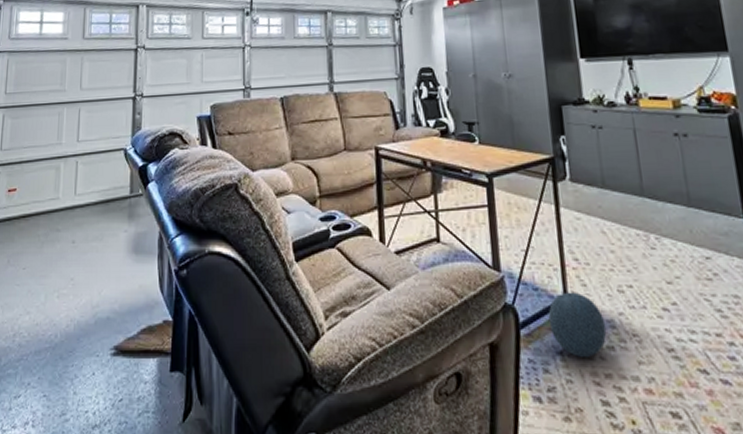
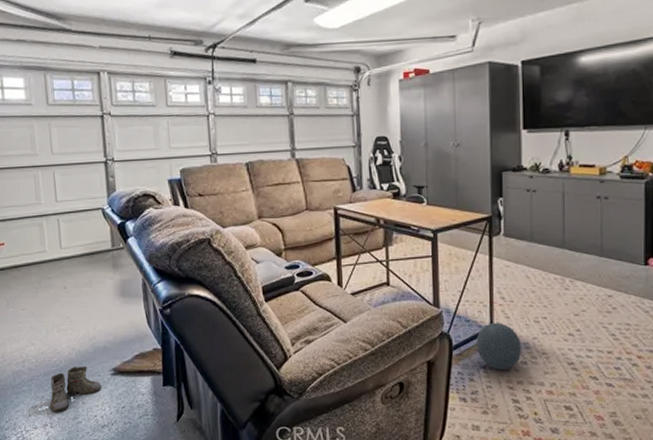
boots: none [33,342,98,406] -> present [48,366,102,413]

